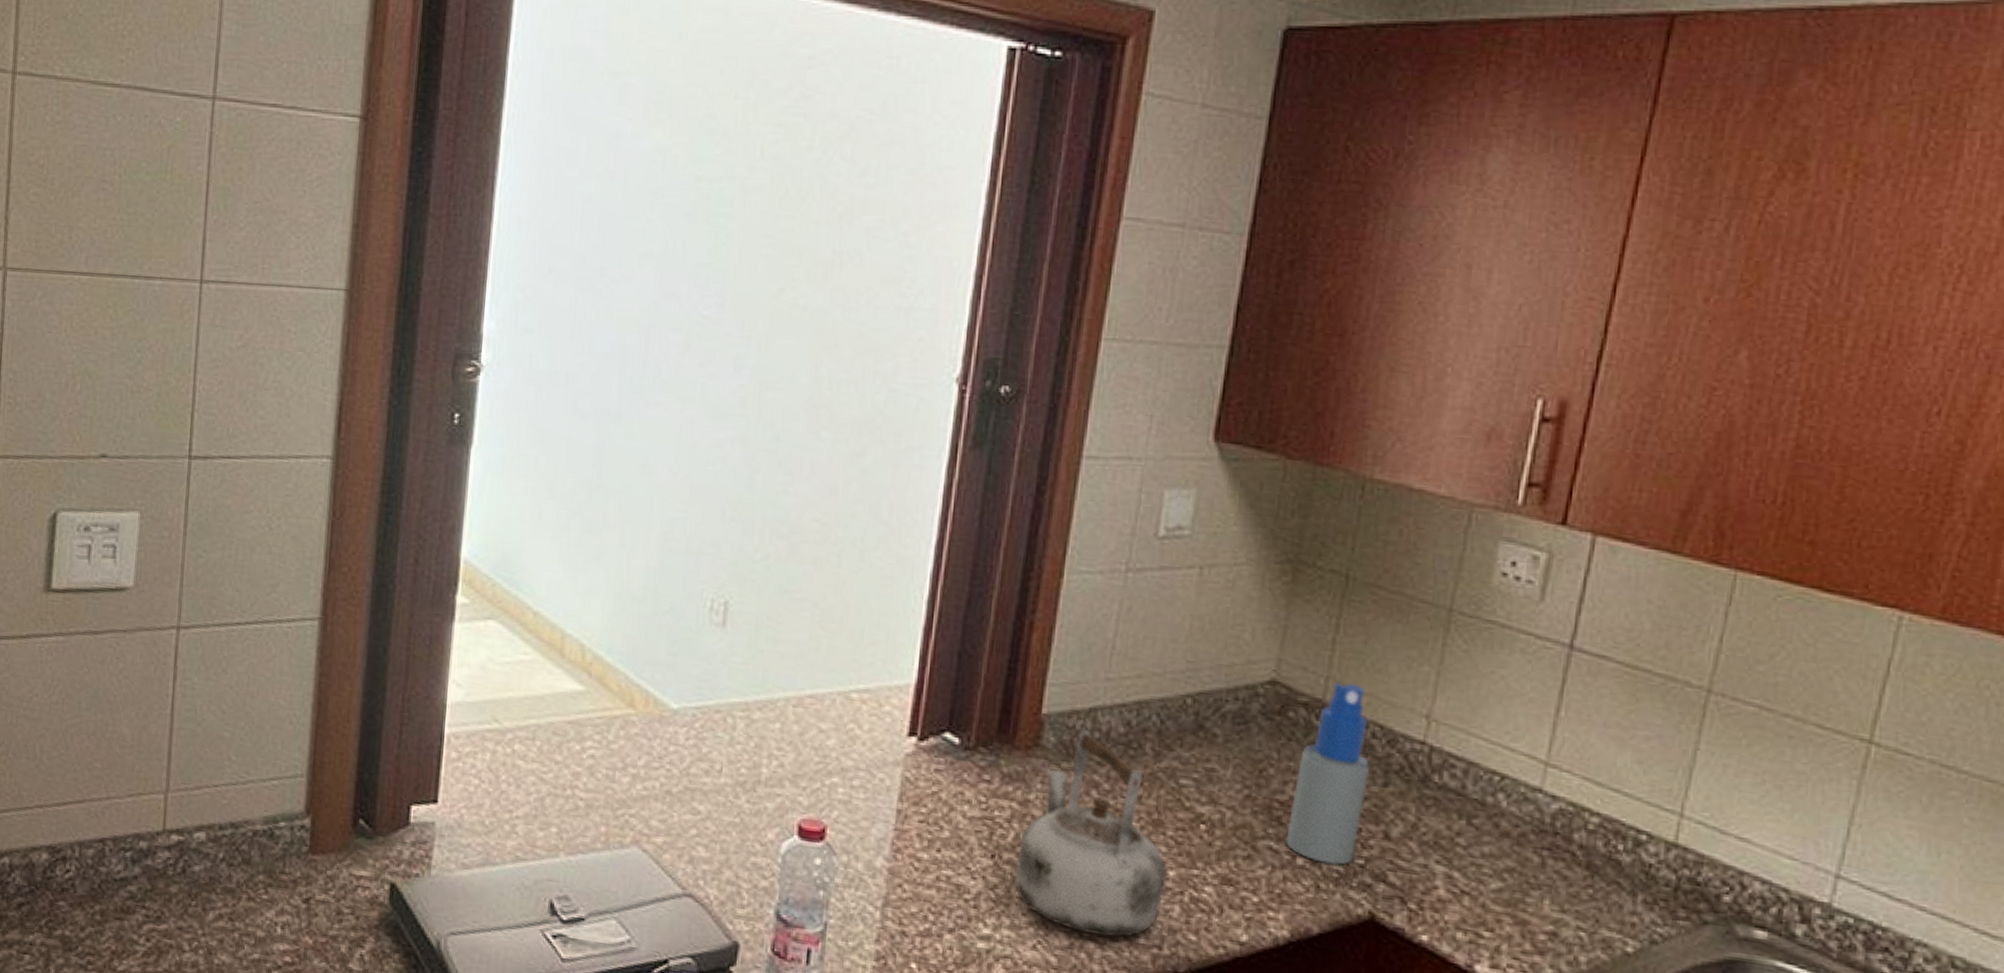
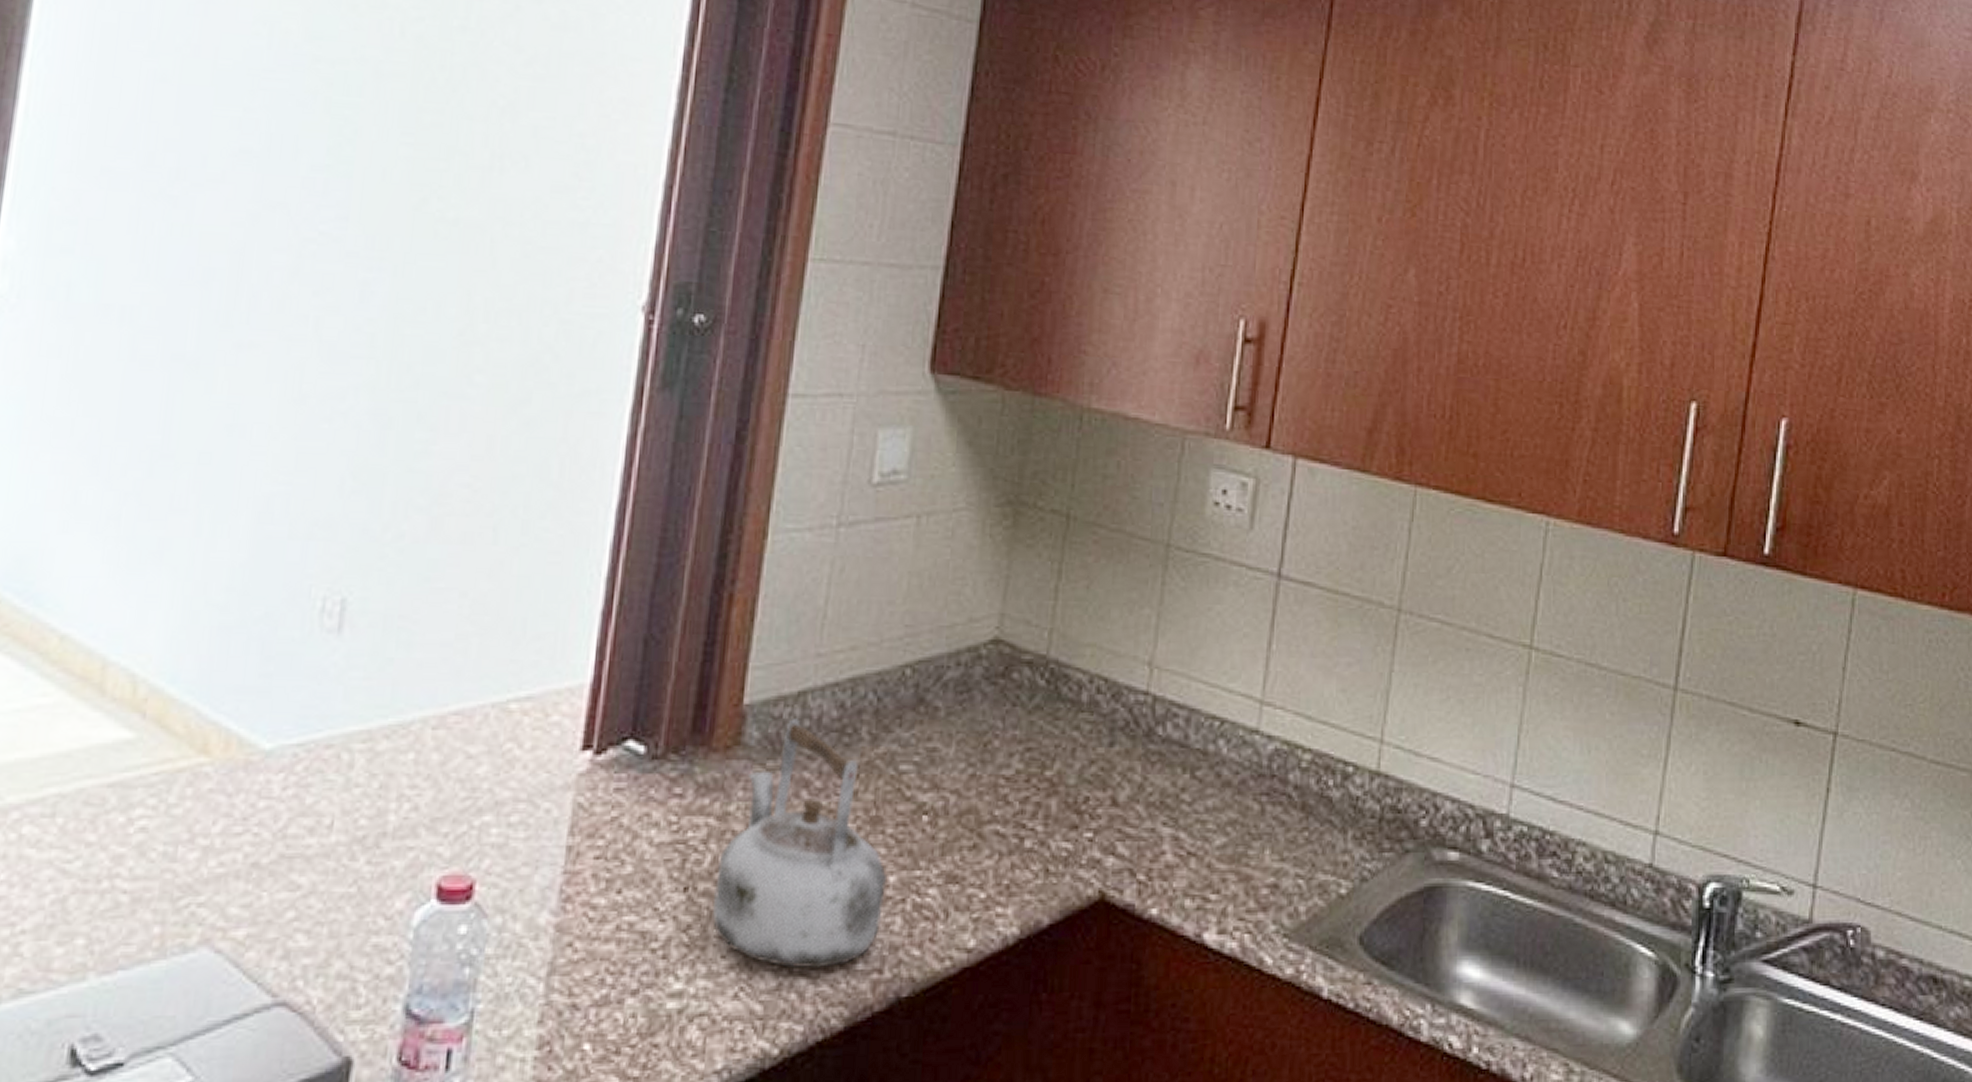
spray bottle: present [1285,682,1370,865] -> none [1013,634,1096,842]

